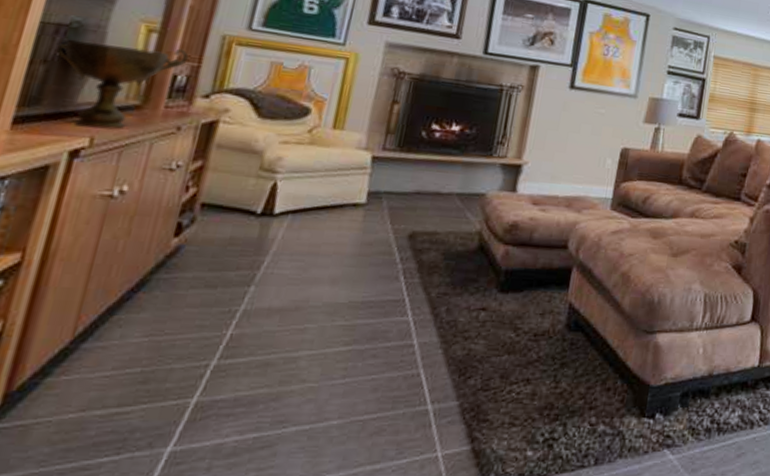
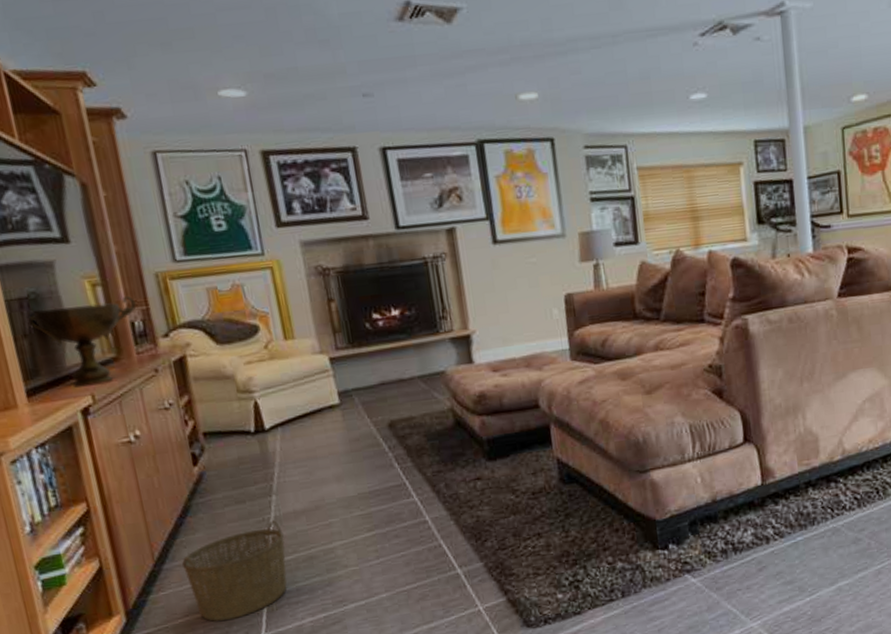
basket: none [101,314,246,425] -> present [182,520,287,622]

